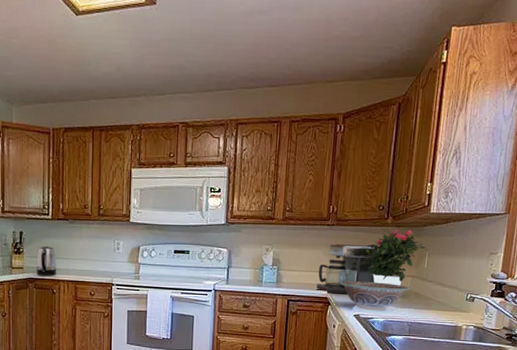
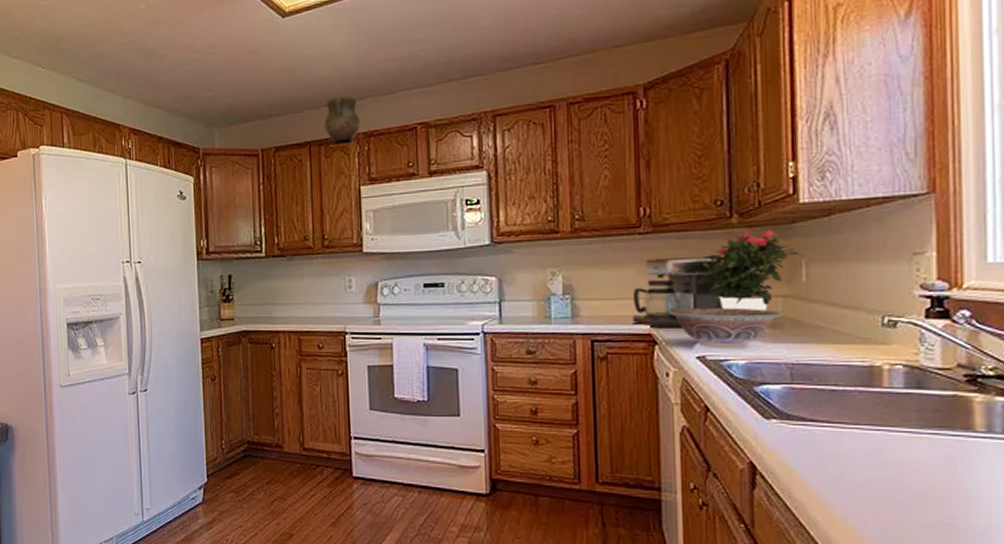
kettle: present [36,246,57,277] -> none [249,290,275,328]
ceramic jug: none [106,91,134,132] -> present [324,96,360,145]

